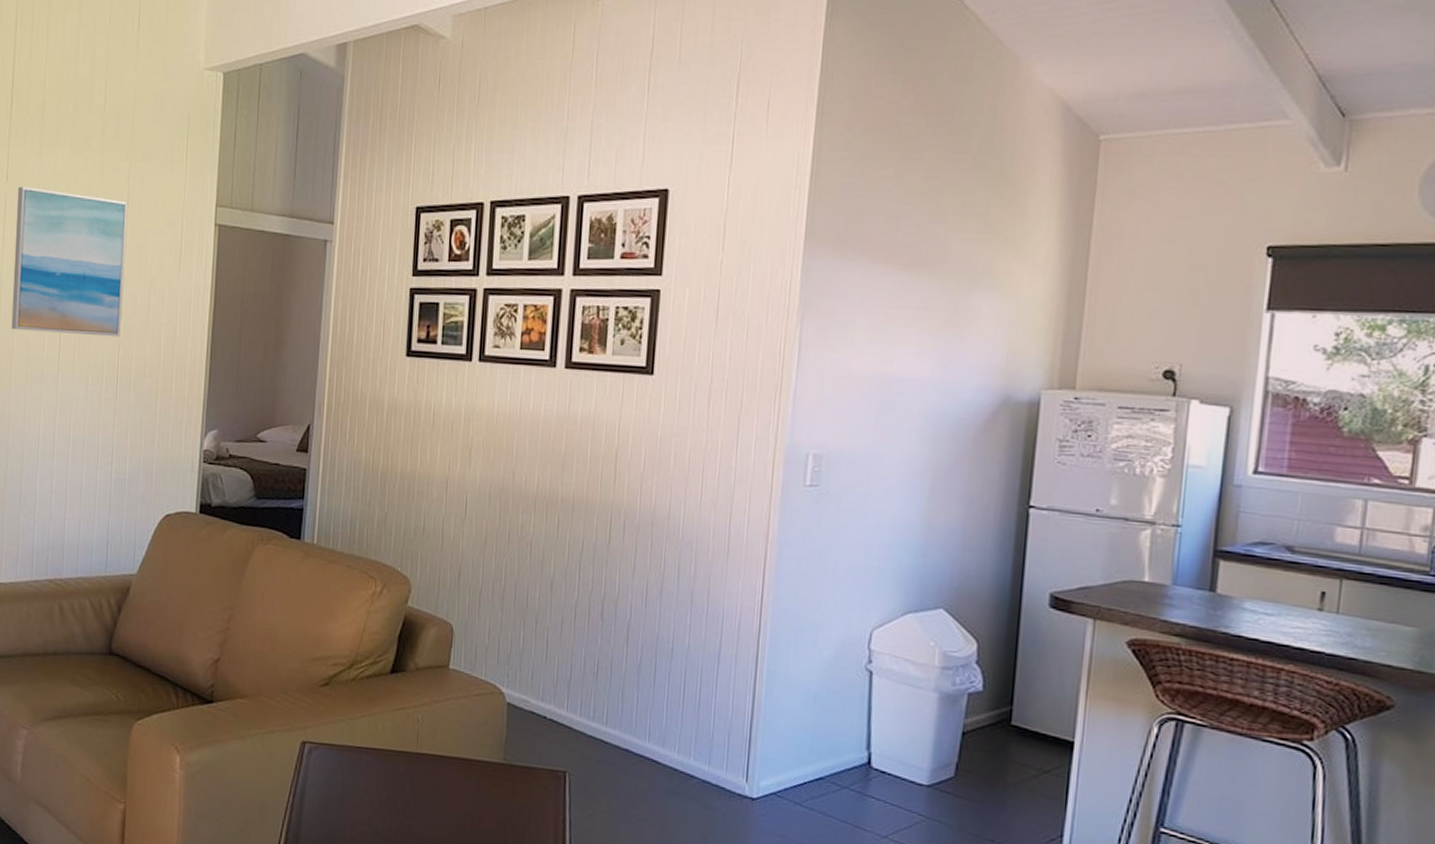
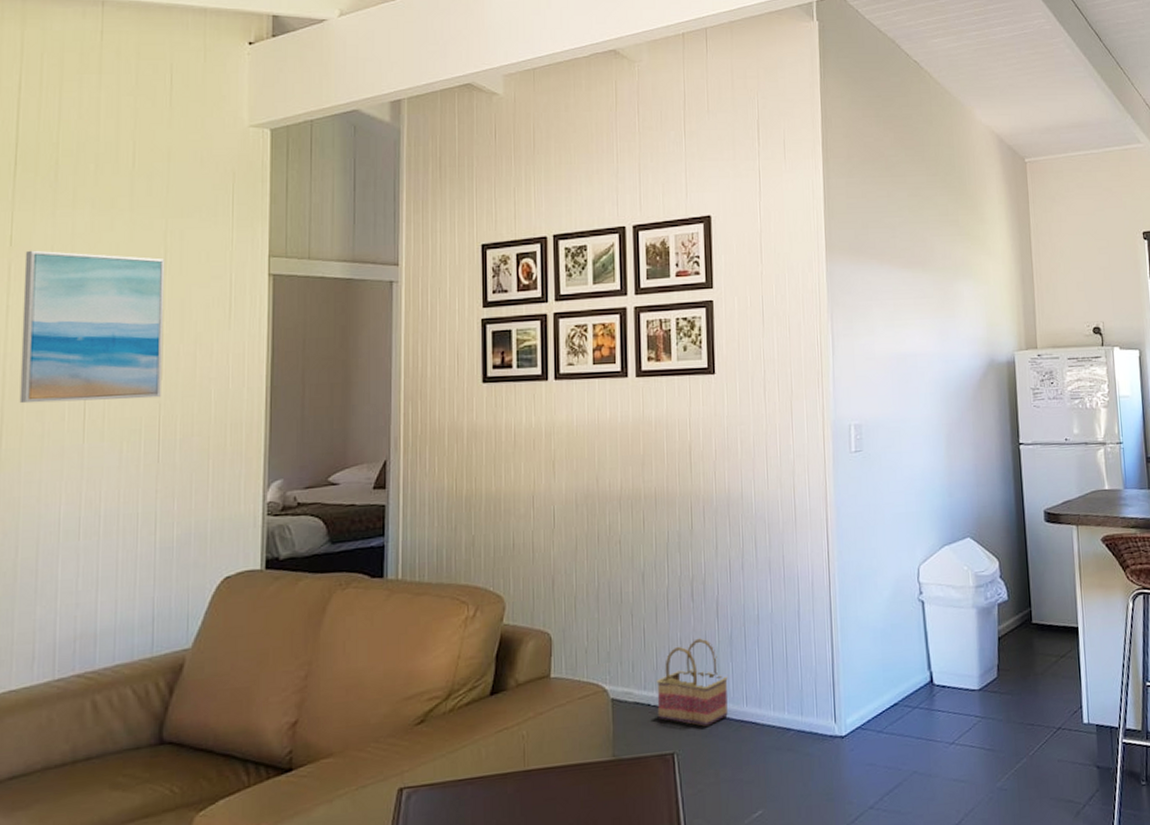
basket: none [553,660,632,753] -> present [656,638,728,727]

